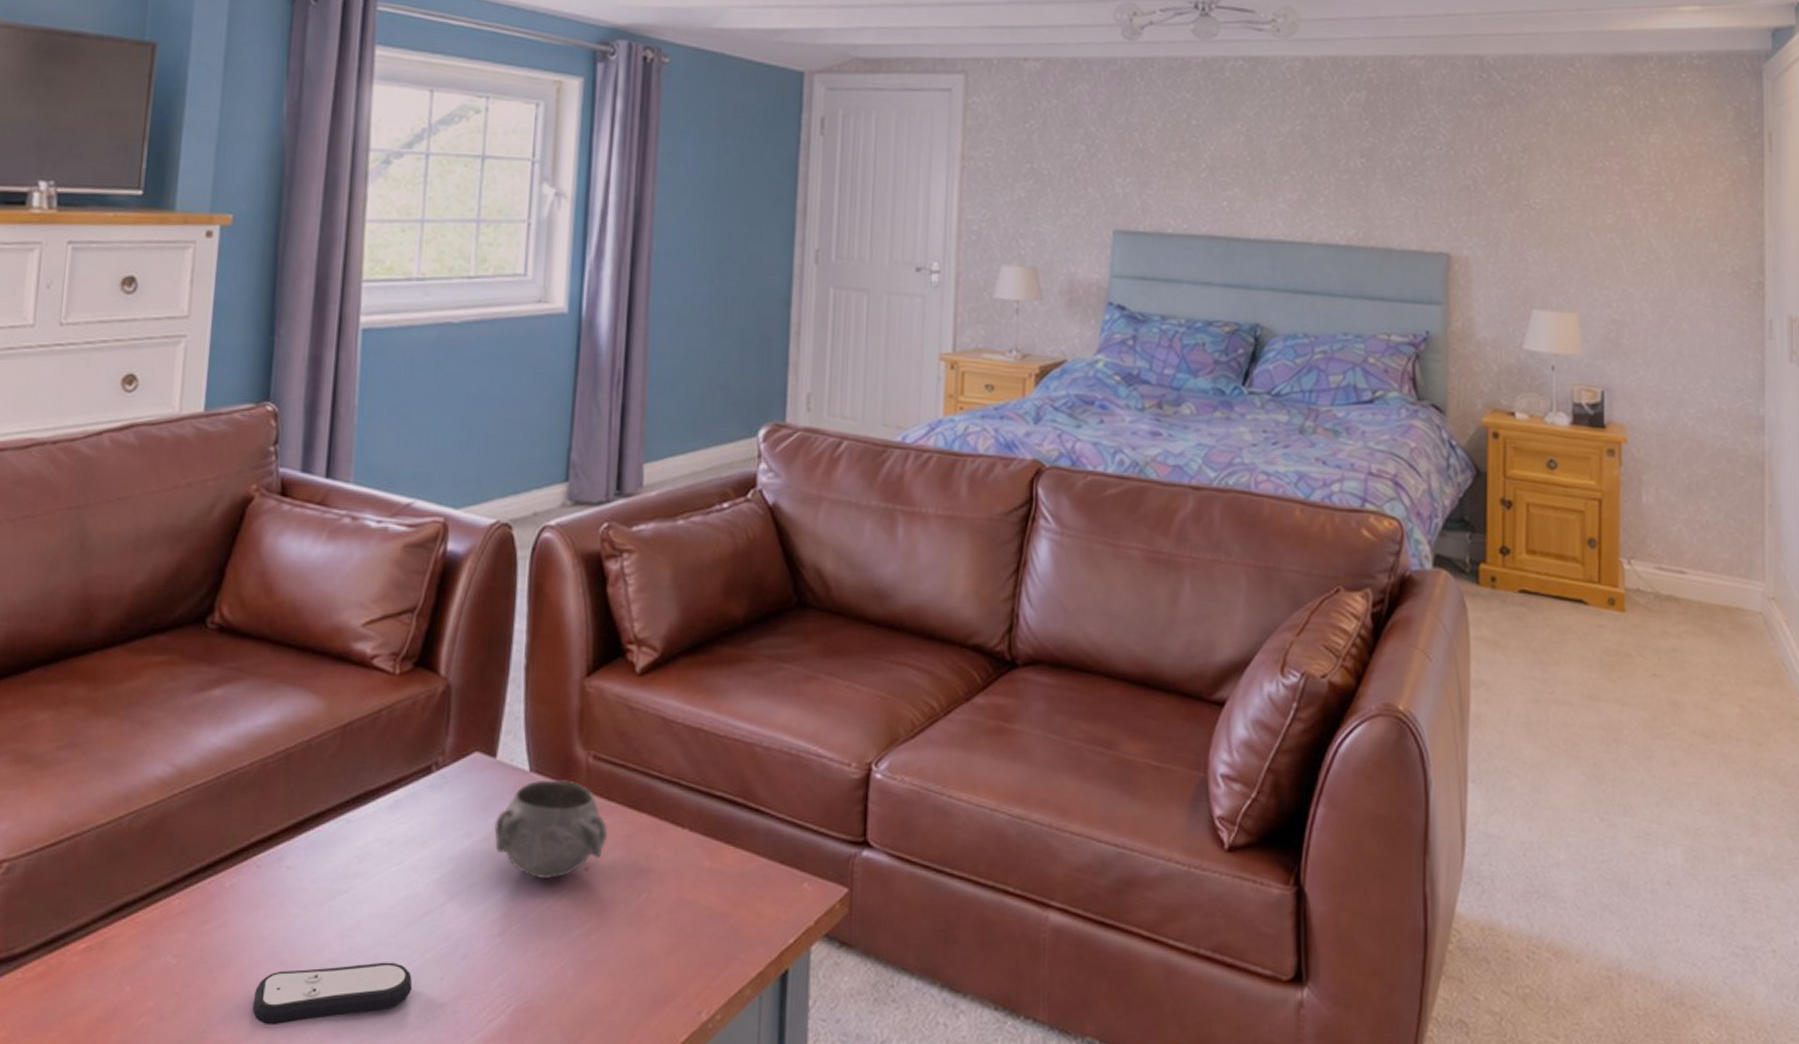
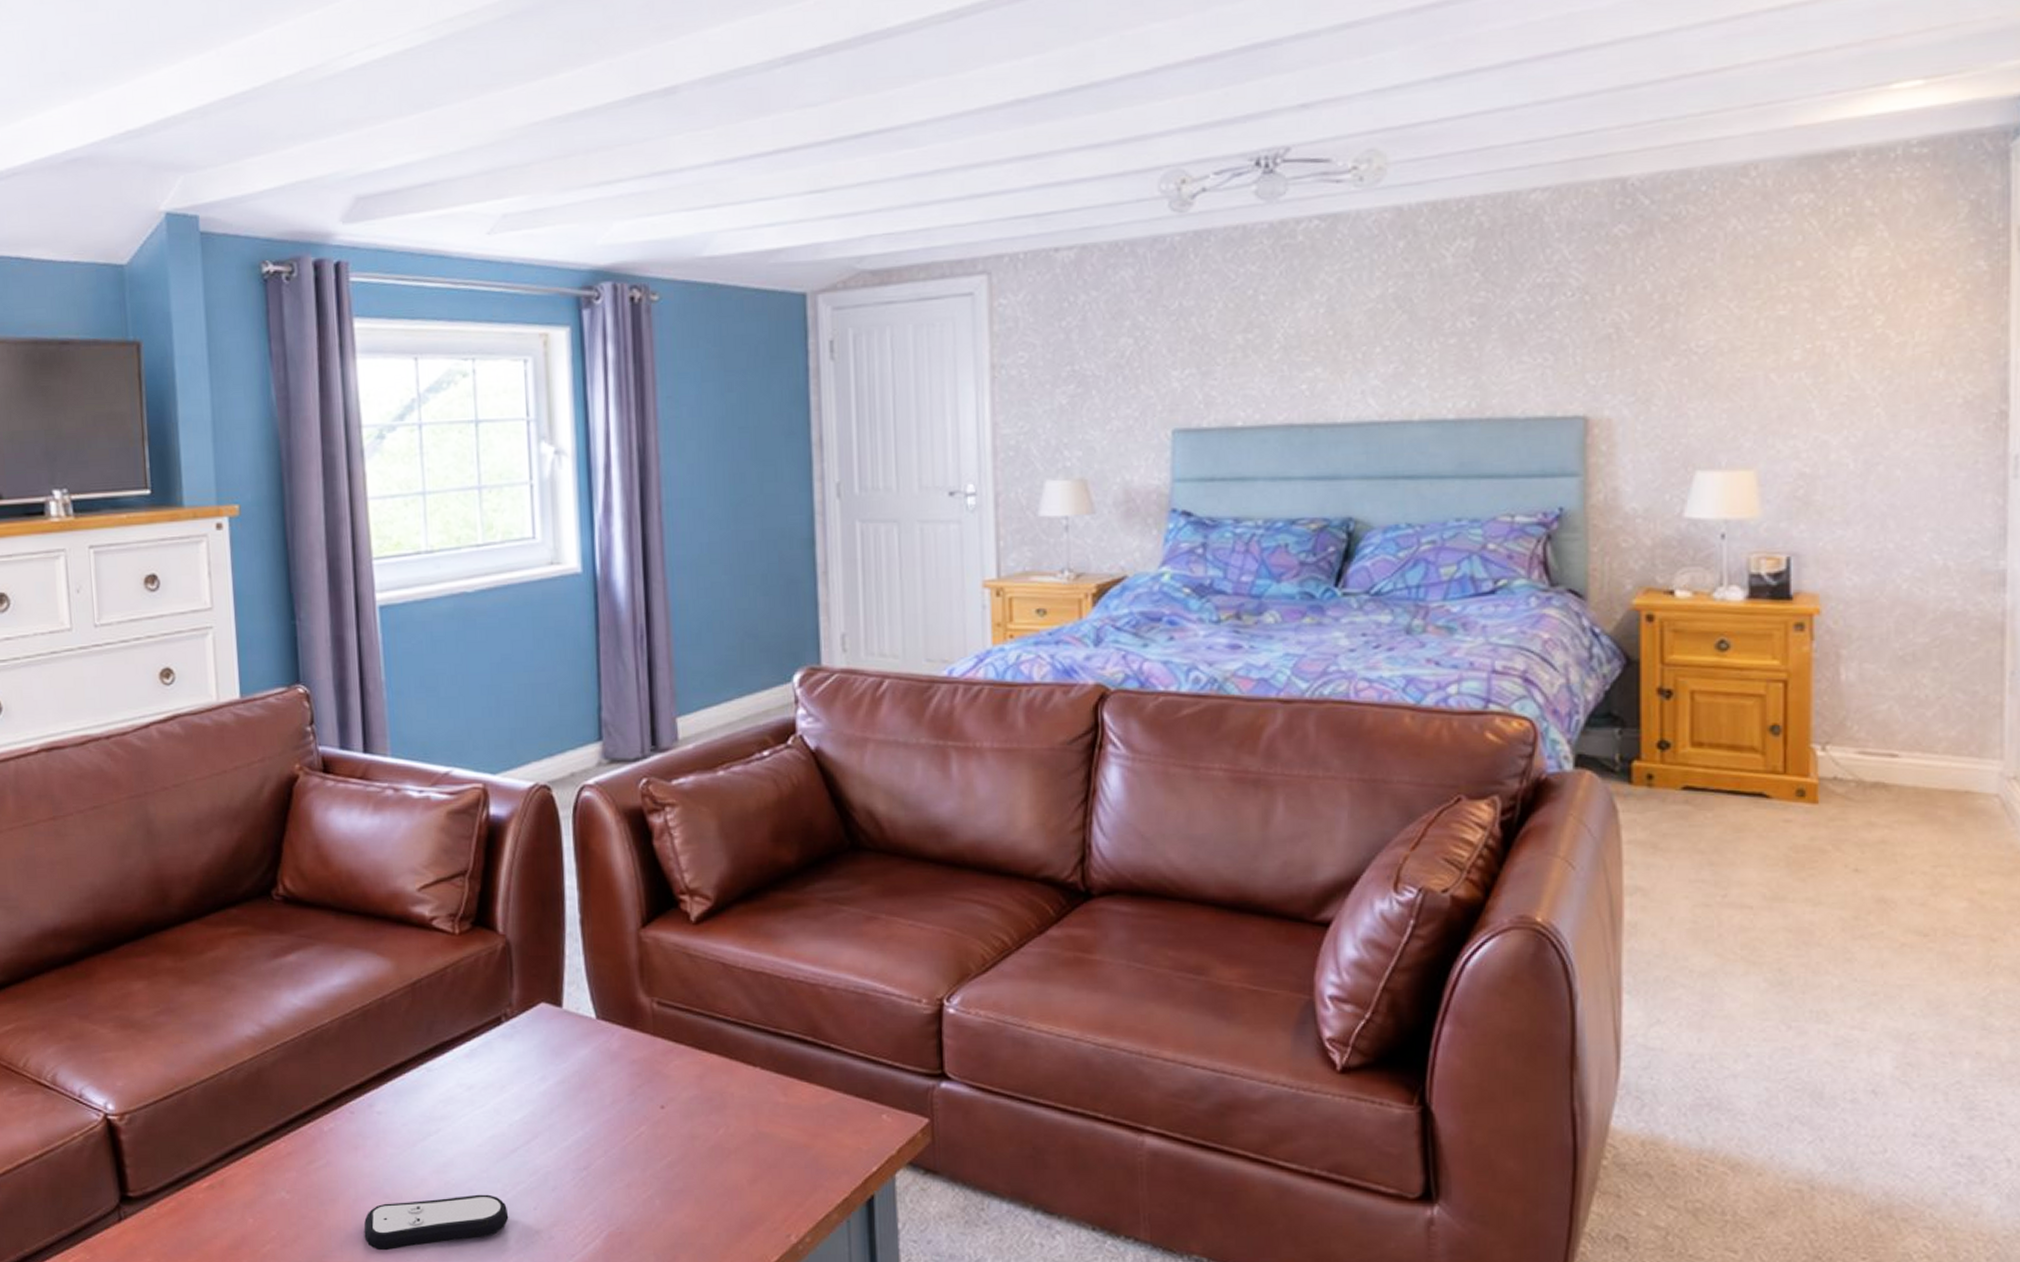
decorative bowl: present [494,779,608,880] -> none [568,1026,680,1118]

